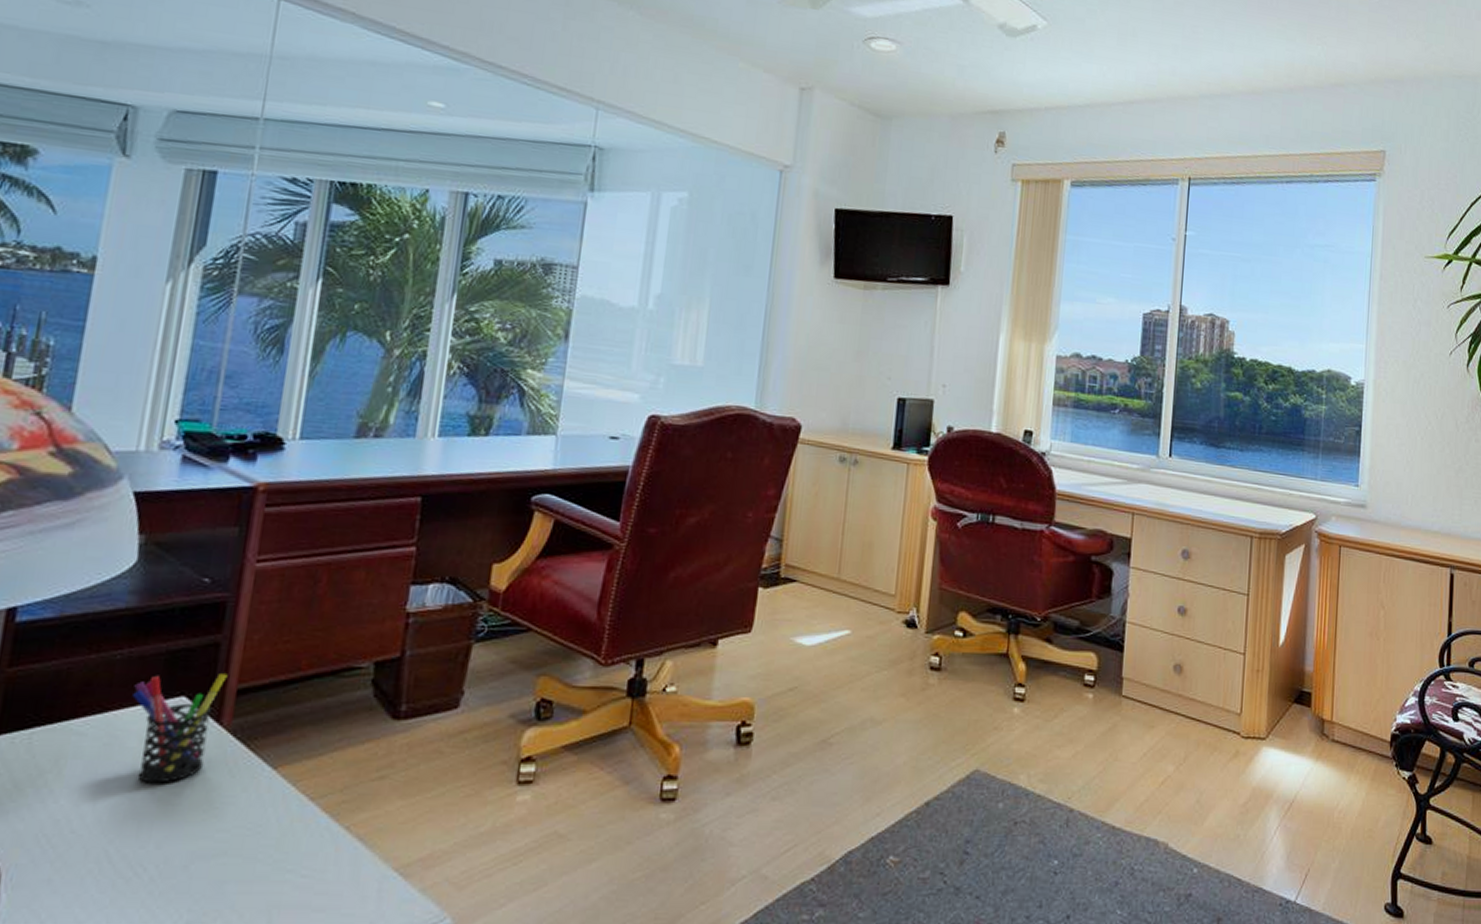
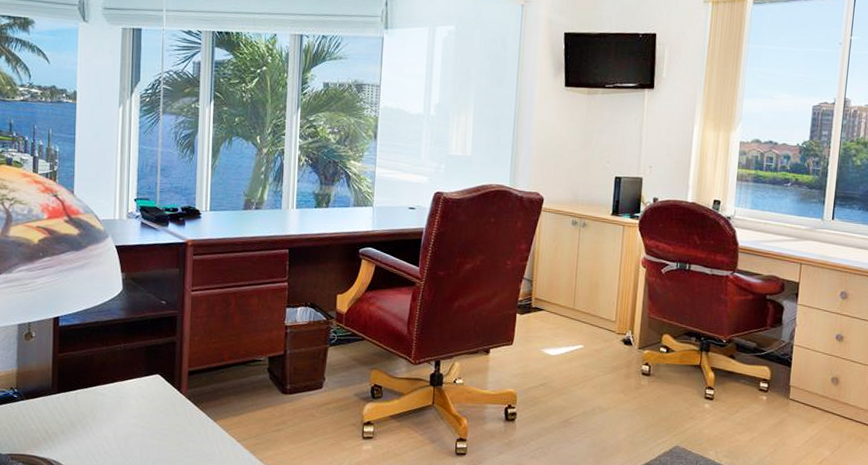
pen holder: present [132,674,228,784] -> none [129,361,182,427]

